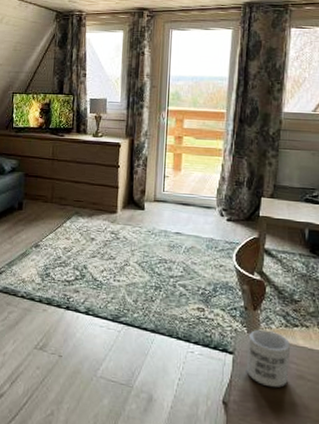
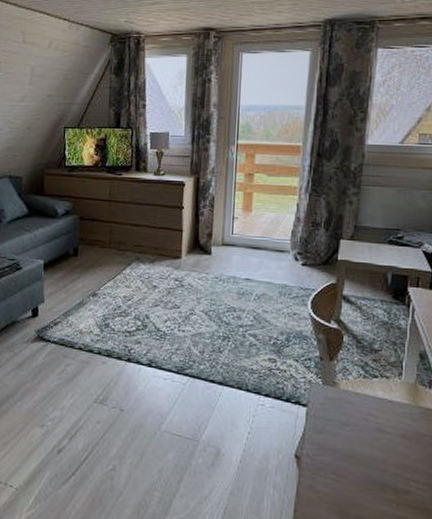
mug: present [247,329,291,387] -> none [322,380,370,441]

